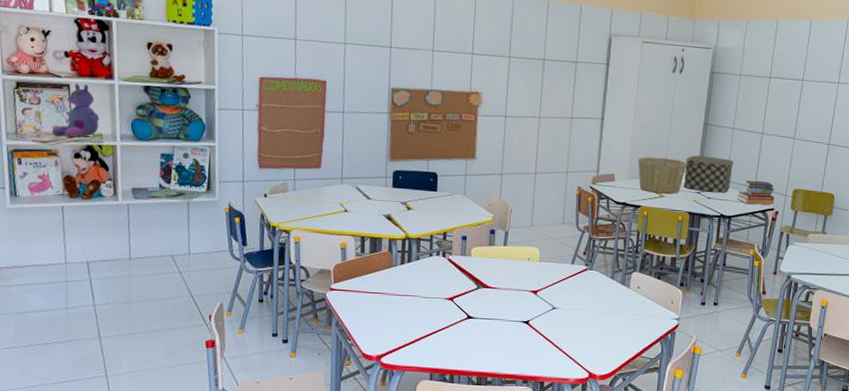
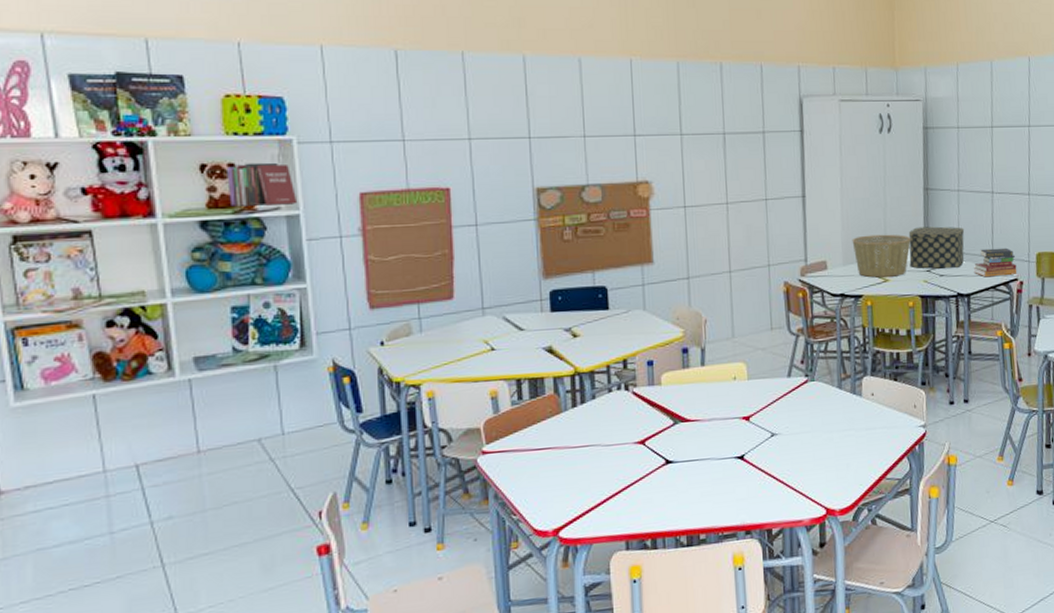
toy: present [52,84,100,138] -> none [70,228,139,302]
books: none [165,45,215,81] -> present [227,162,298,207]

